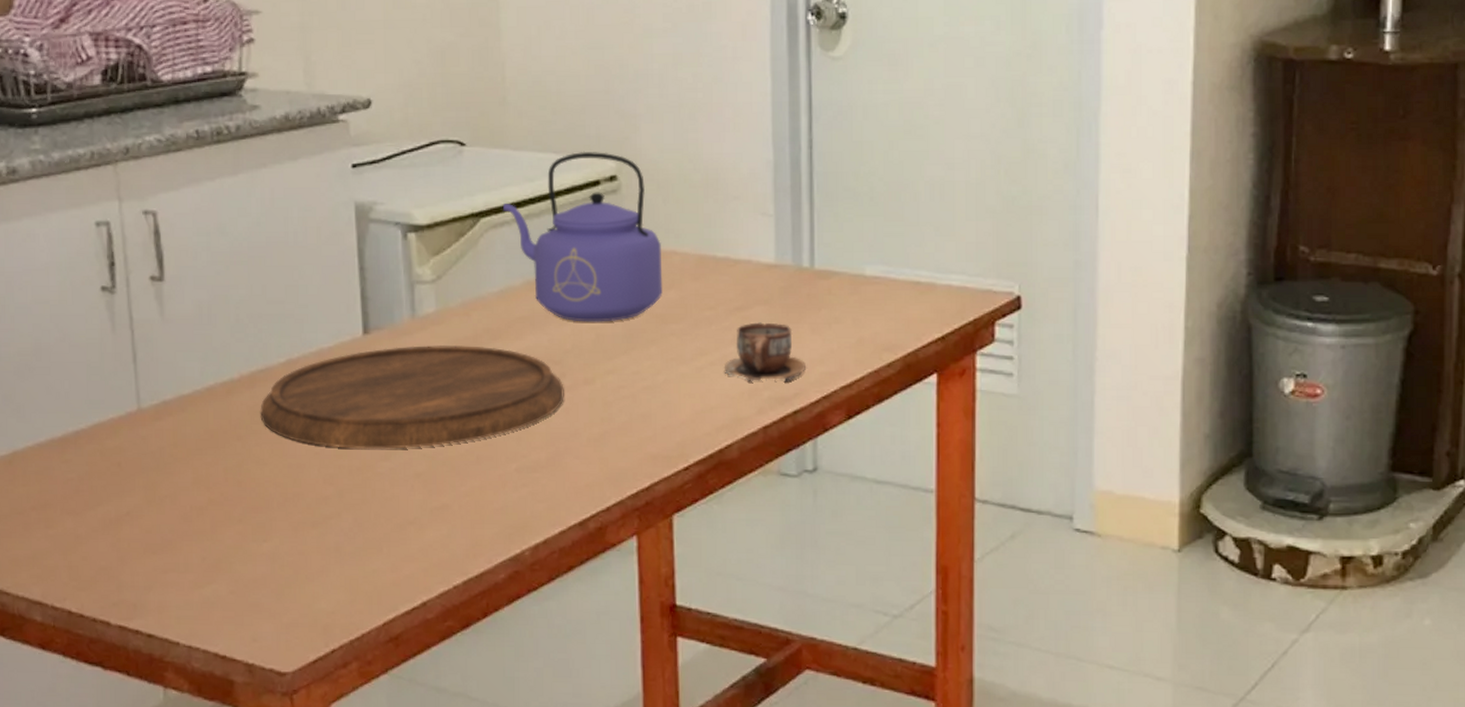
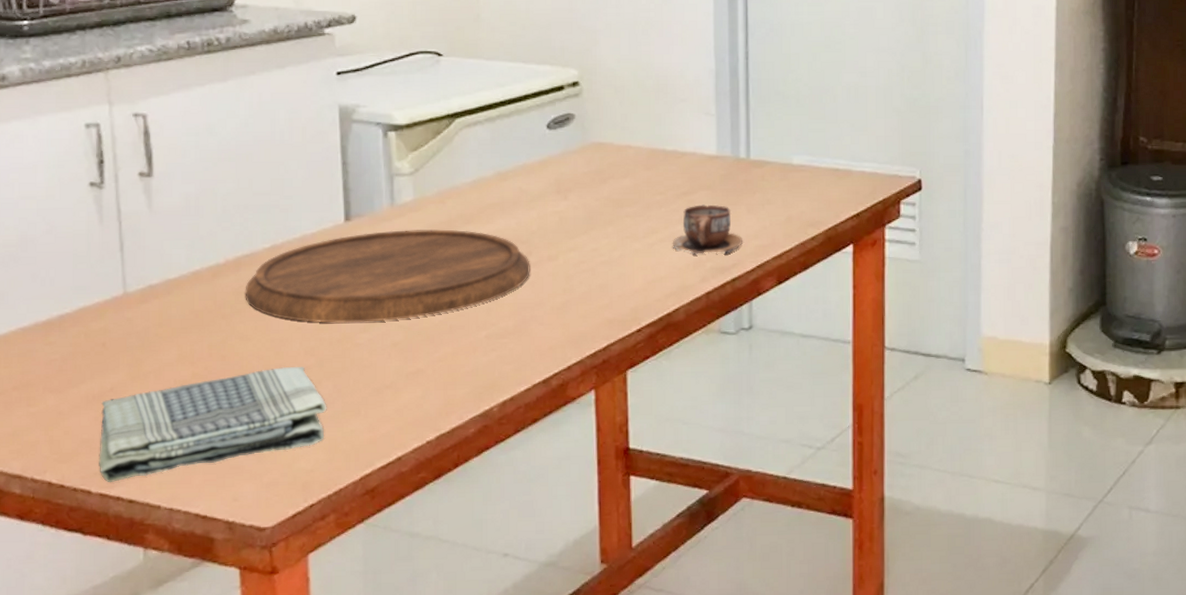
dish towel: none [117,495,347,615] -> present [99,366,327,483]
kettle: present [502,151,663,322] -> none [476,61,619,207]

